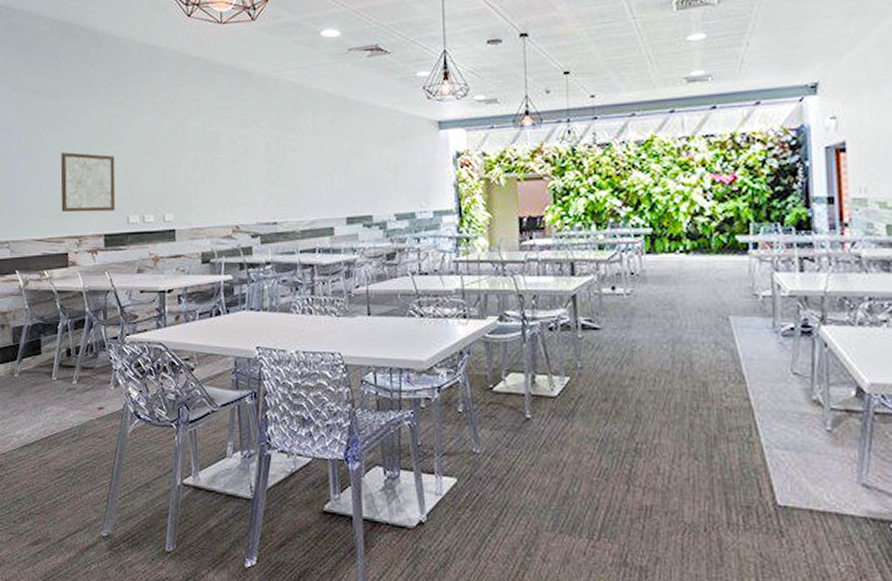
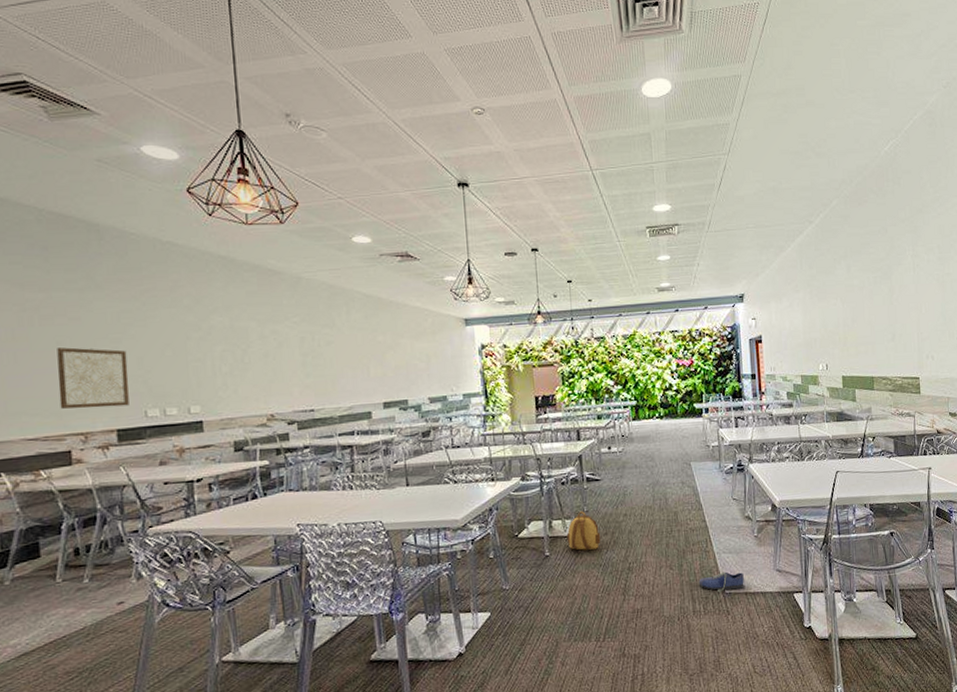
backpack: none [553,367,599,418] -> present [566,511,601,550]
shoe: none [736,475,809,503] -> present [698,571,744,593]

